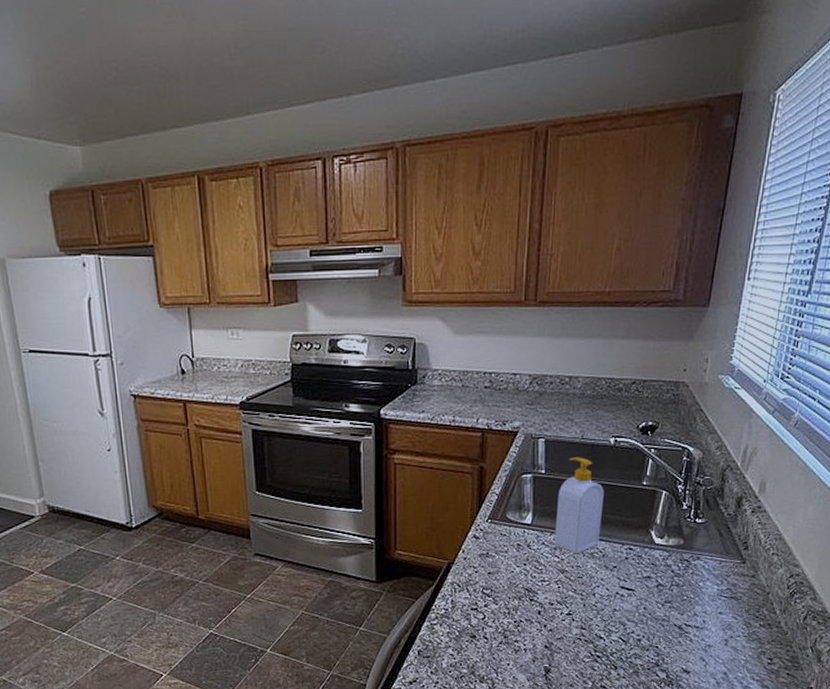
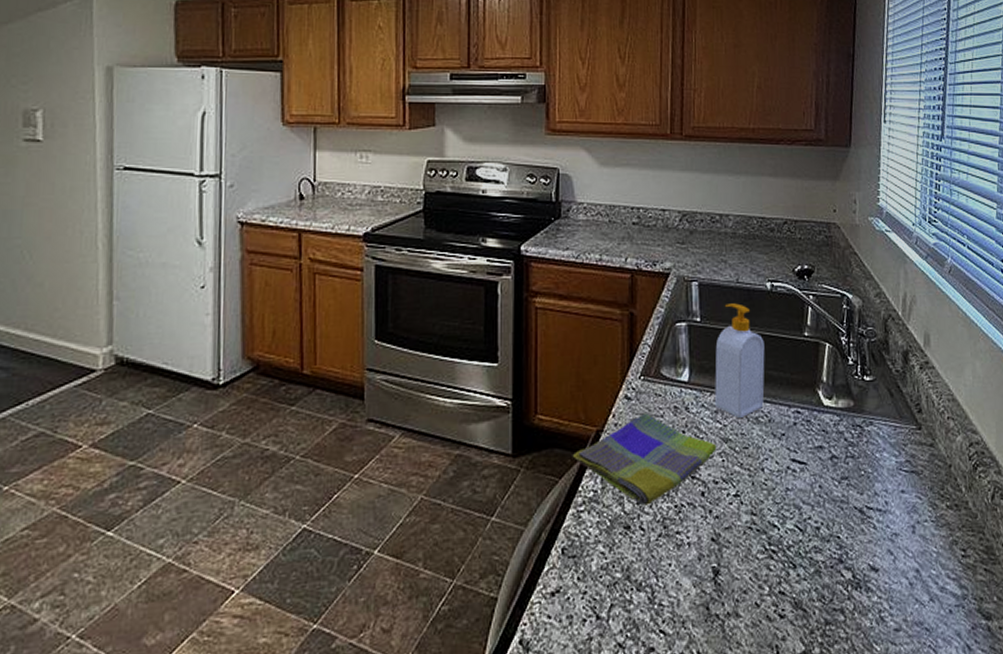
dish towel: none [427,549,554,621] -> present [572,413,717,506]

